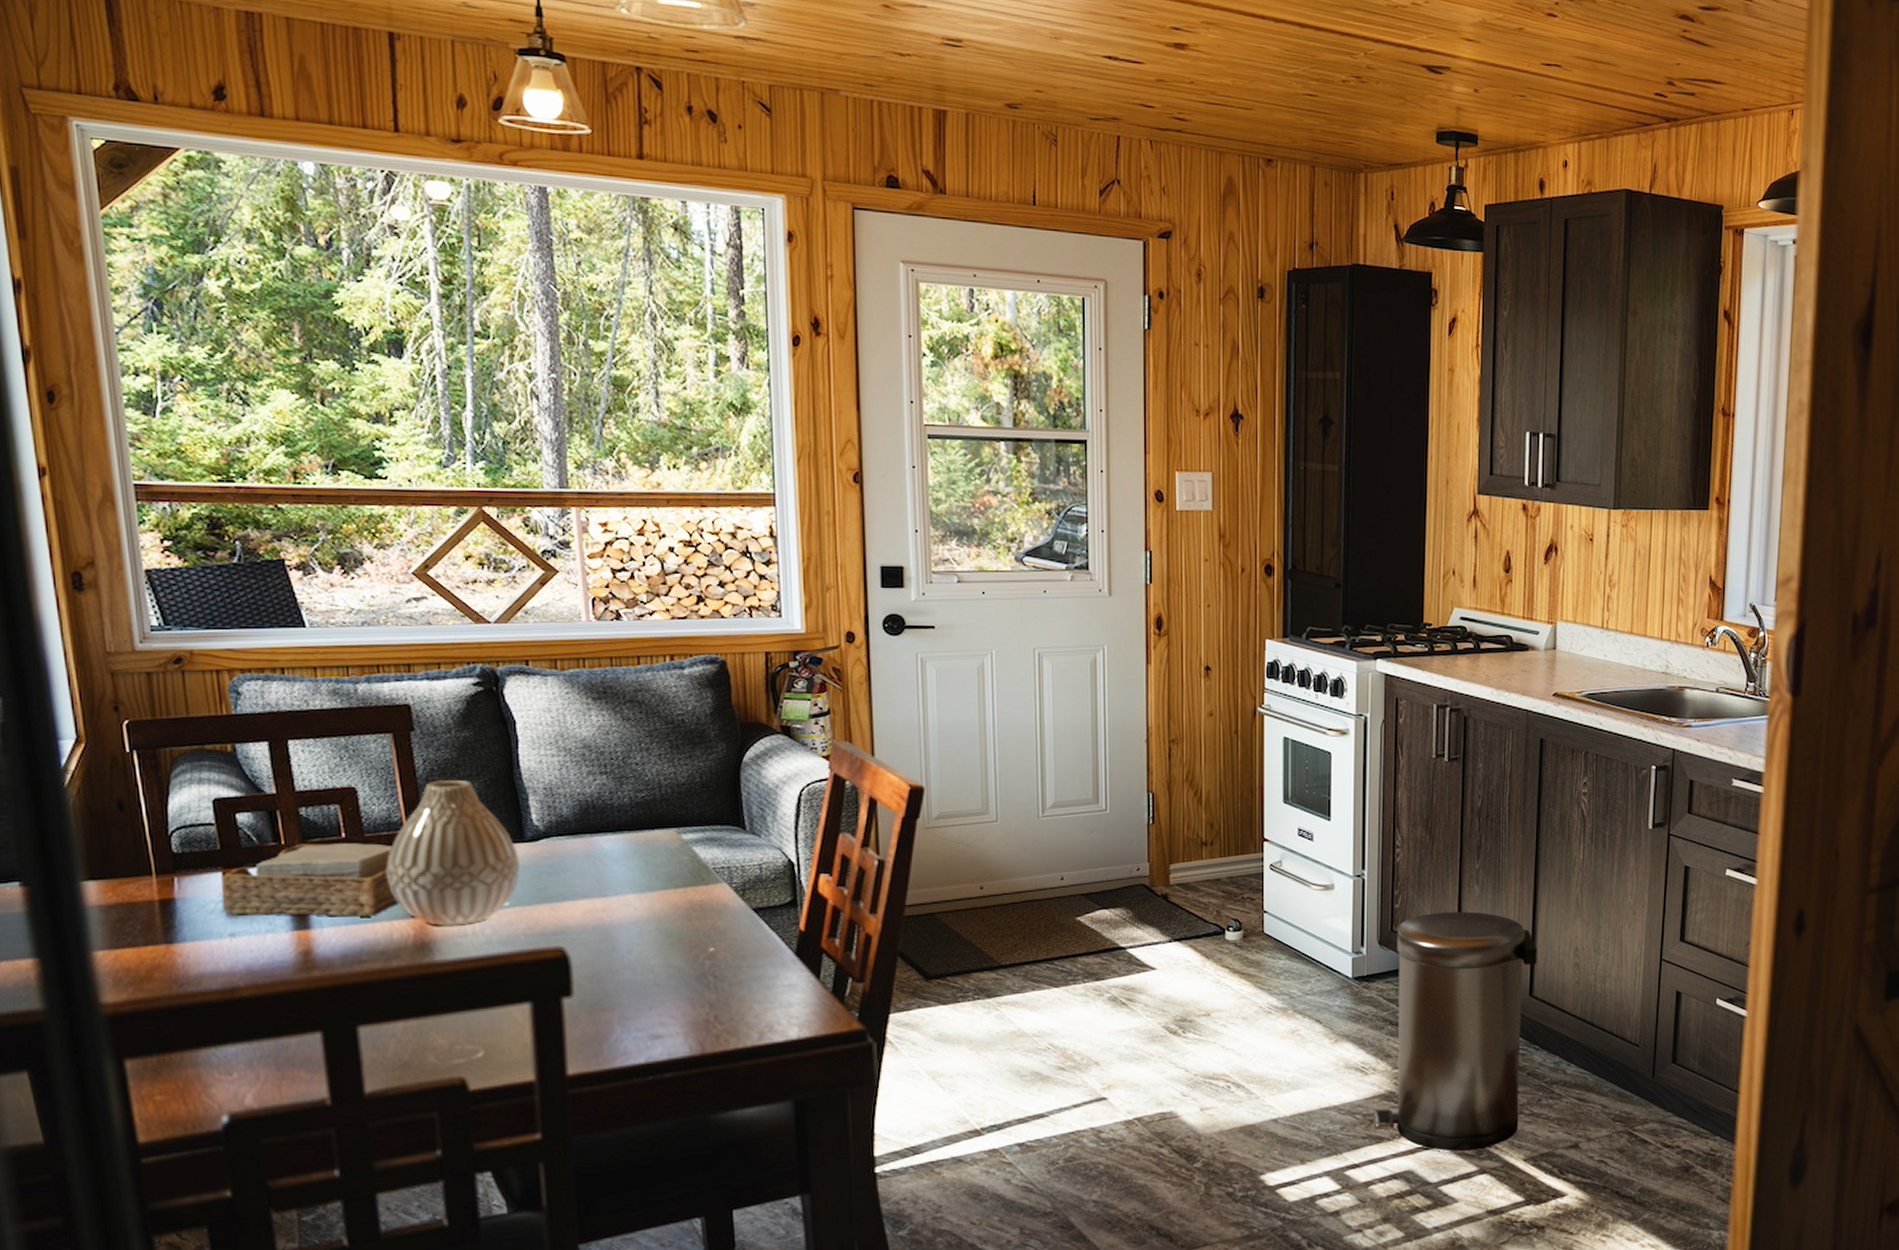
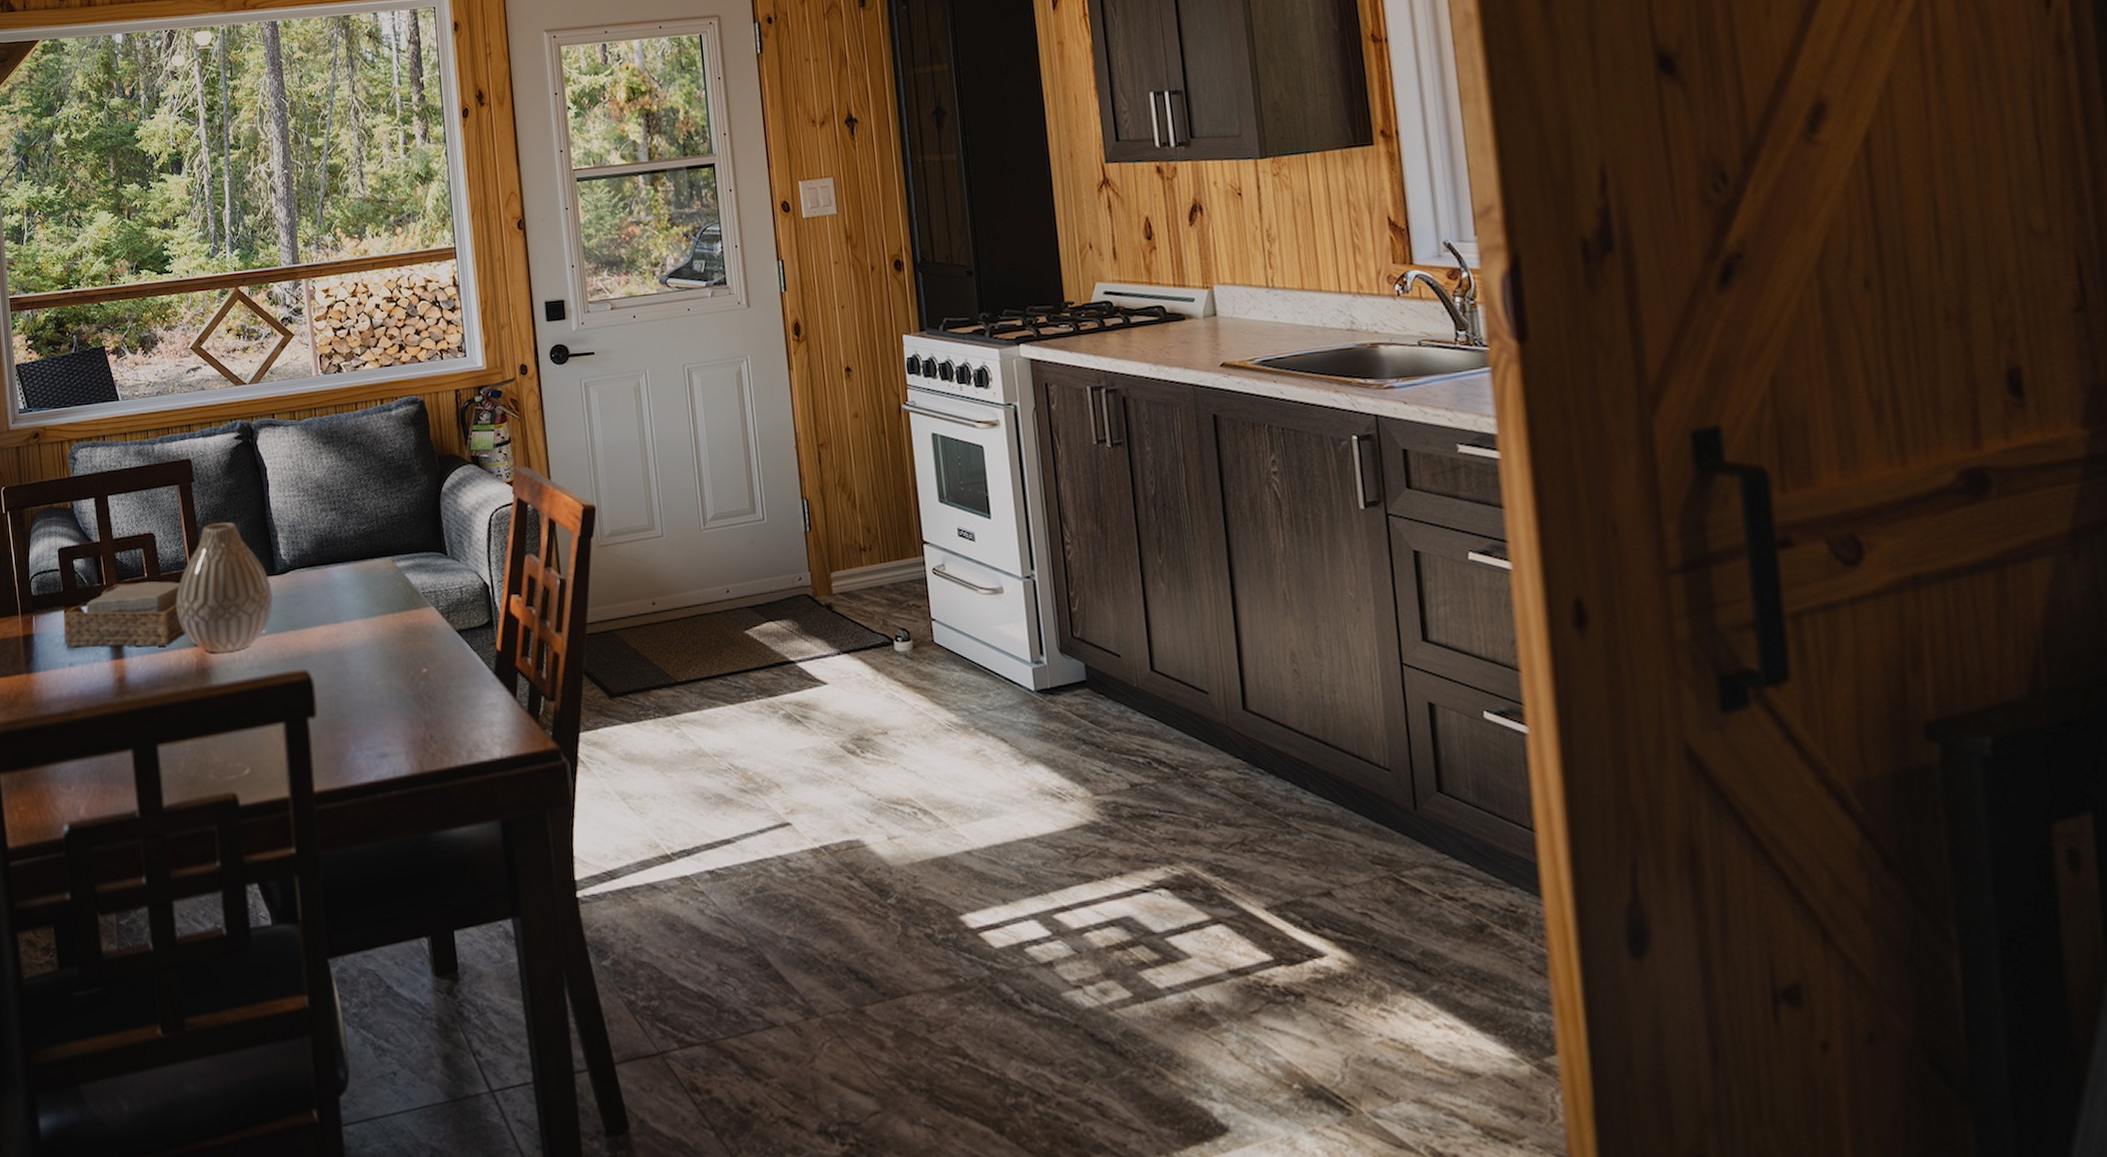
pedal bin: present [1373,911,1537,1150] -> none [1076,613,1253,893]

